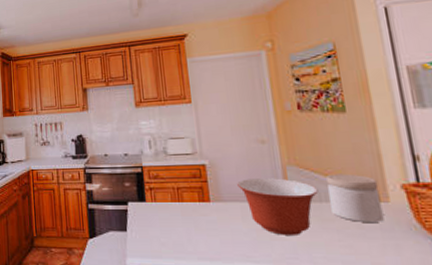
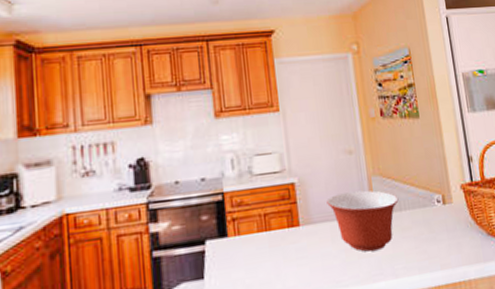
jar: present [326,173,384,224] -> none [405,179,449,226]

